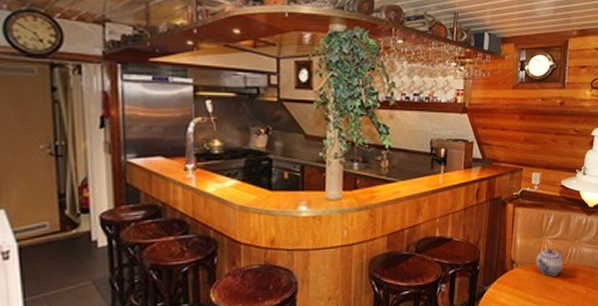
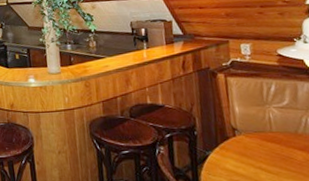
teapot: present [536,248,563,276] -> none [261,117,299,146]

